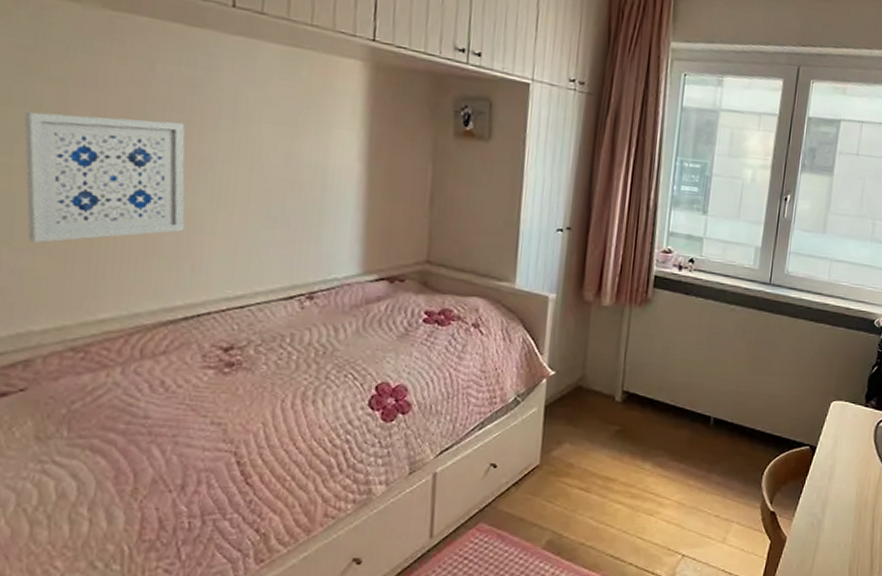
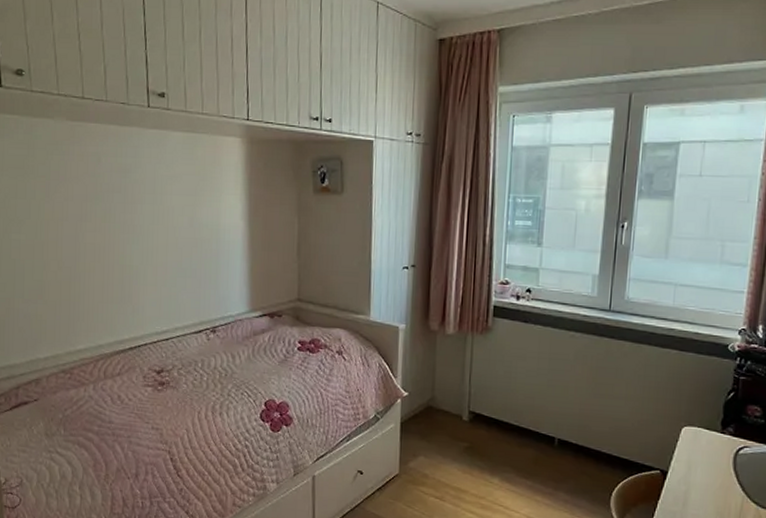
wall art: present [23,111,186,243] -> none [25,200,126,295]

